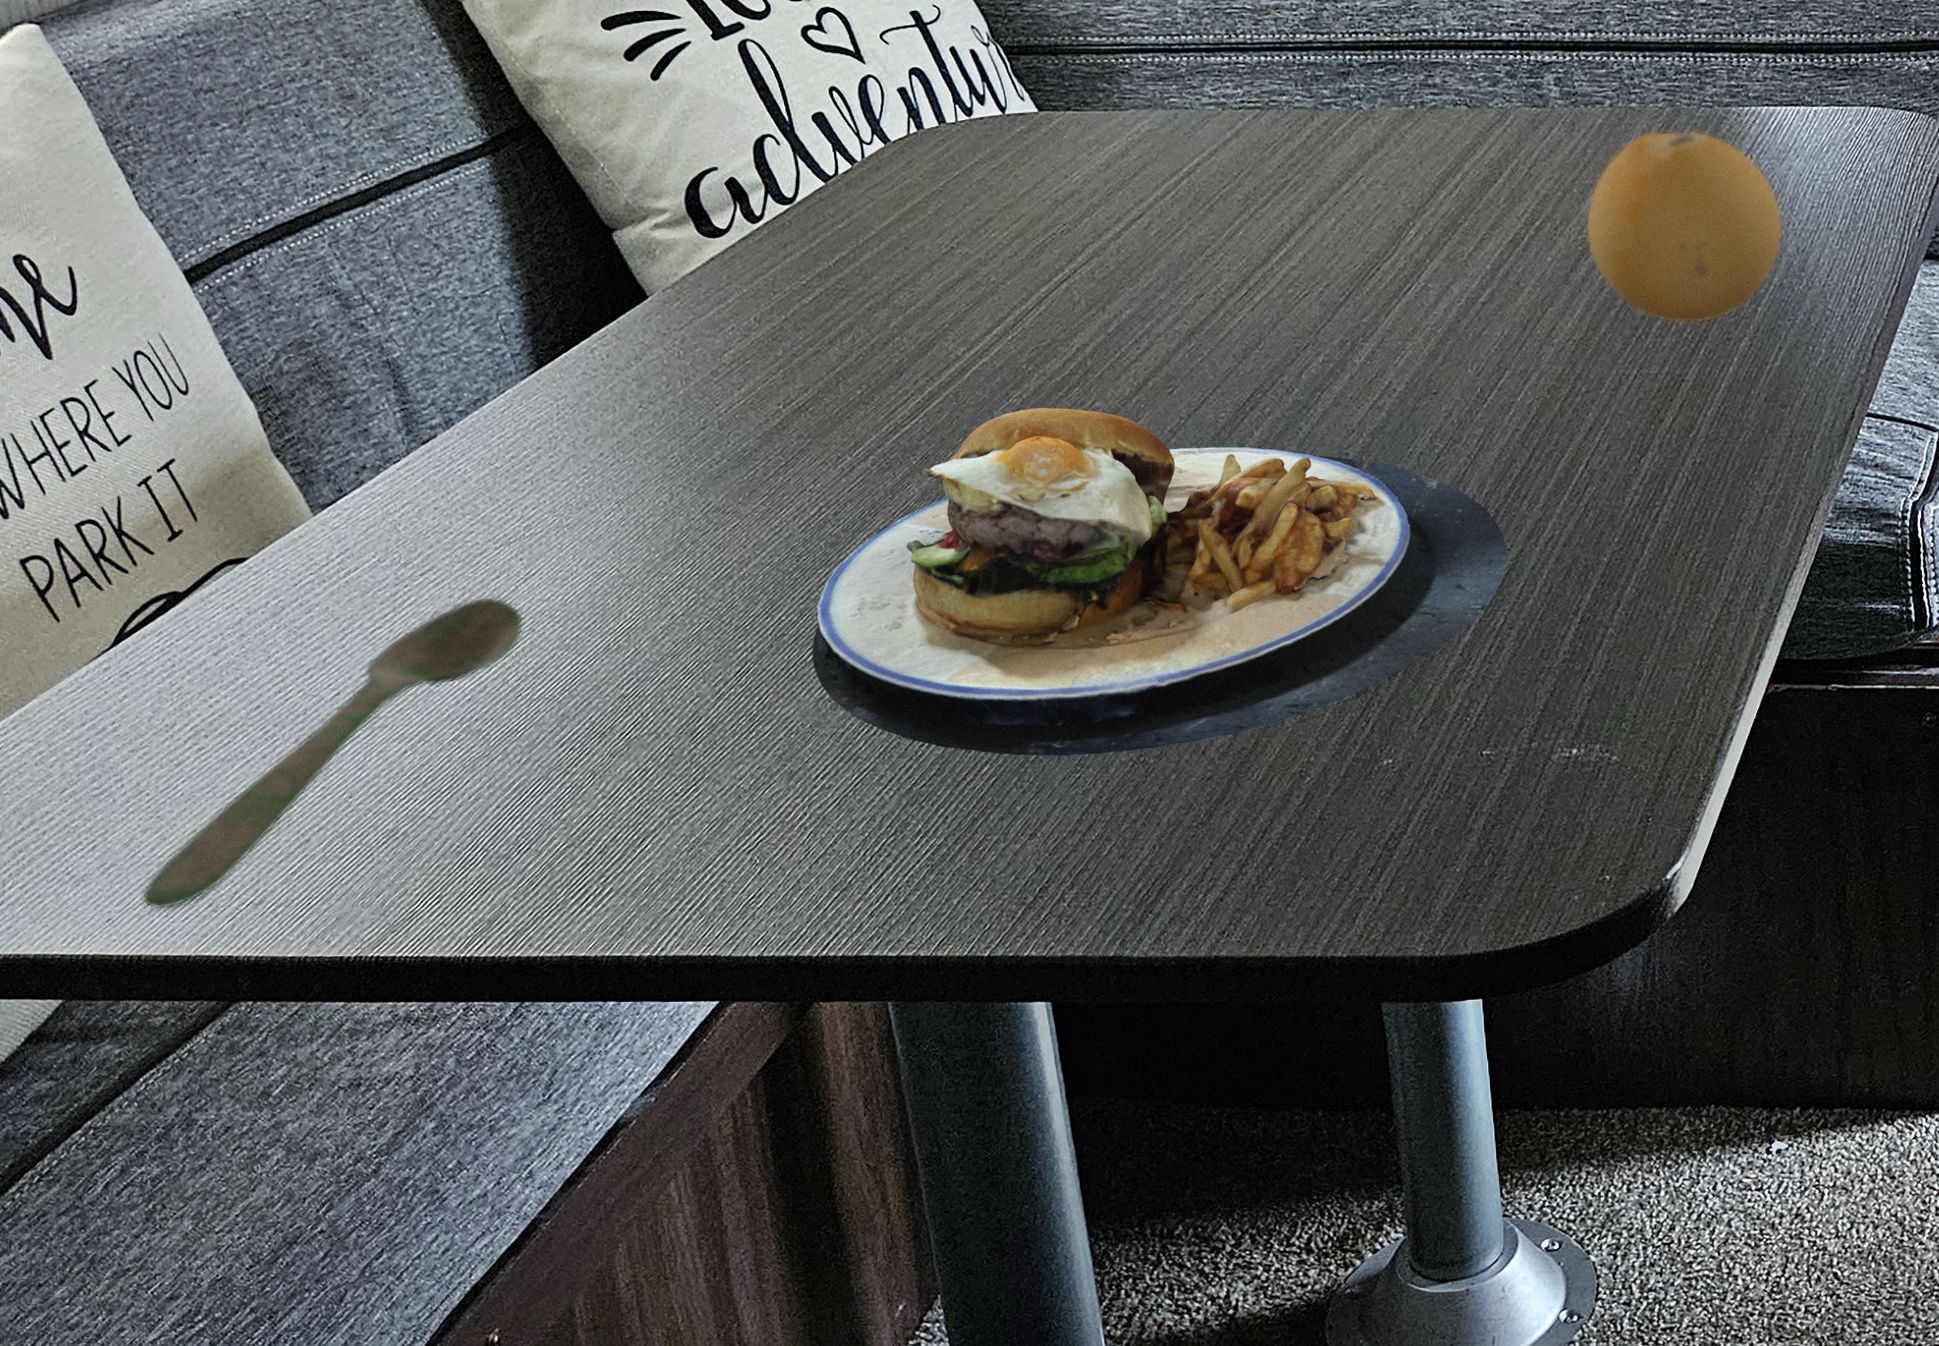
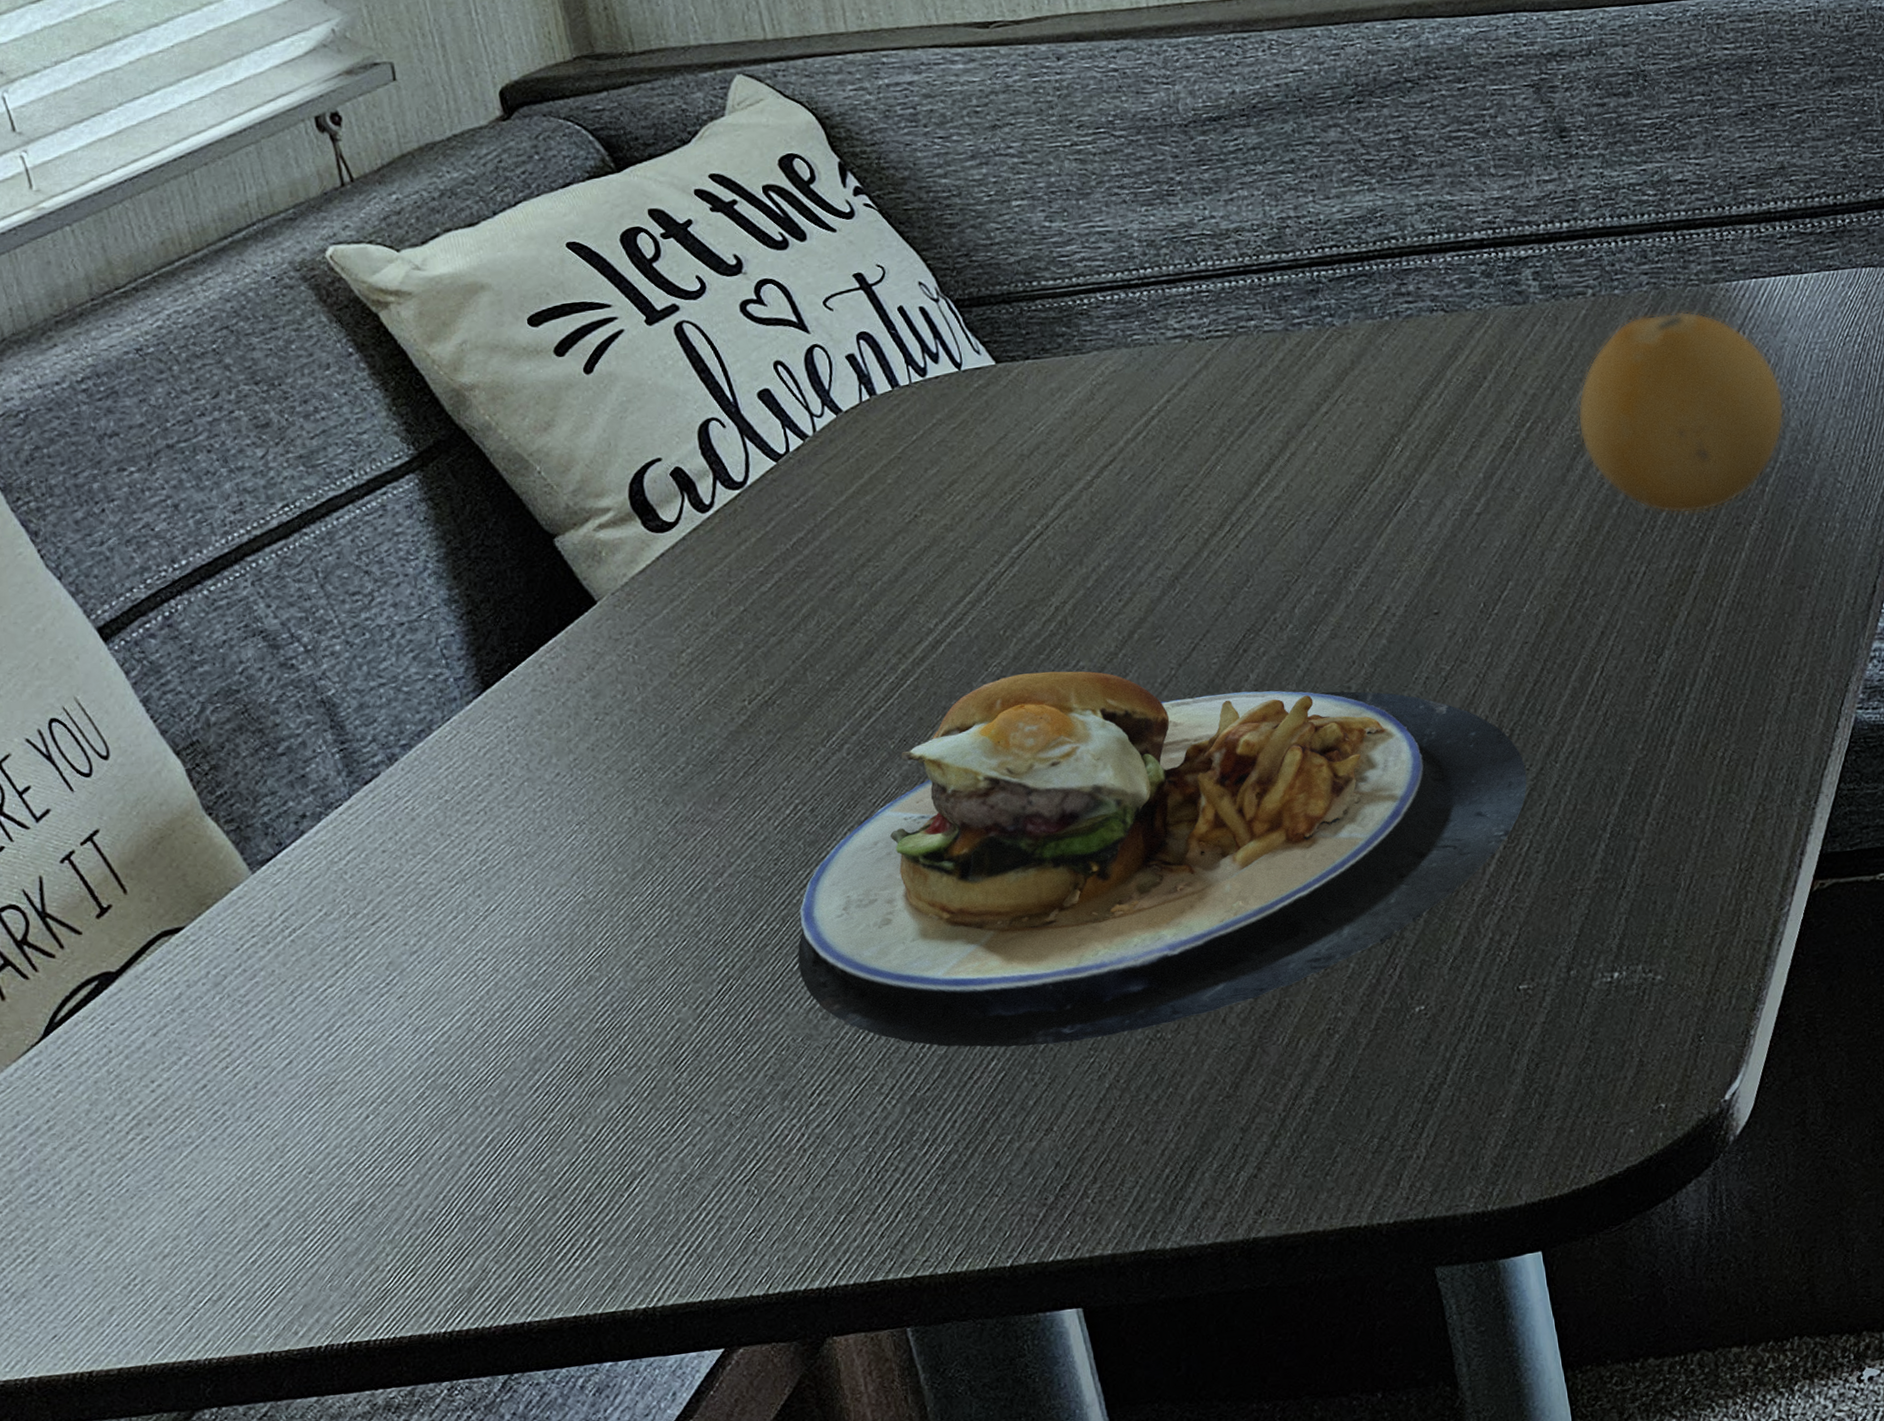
spoon: present [141,596,525,910] -> none [89,938,487,1320]

